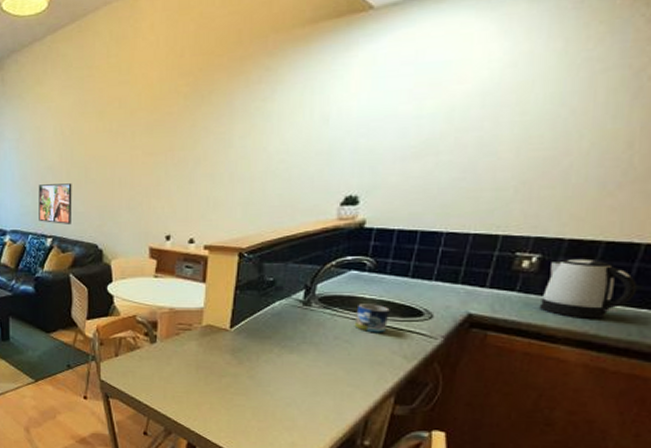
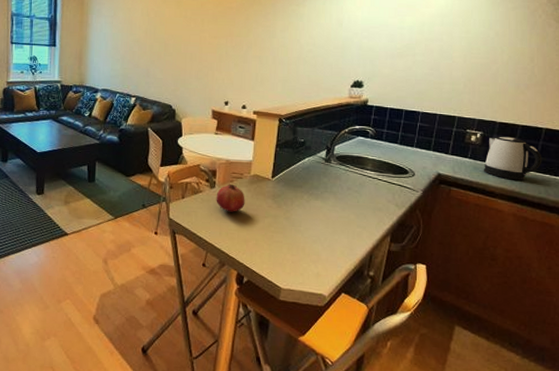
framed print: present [38,183,72,224] -> none [125,54,154,87]
fruit: none [158,337,196,371] -> present [216,184,245,212]
mug: present [354,304,390,333] -> none [361,162,386,186]

